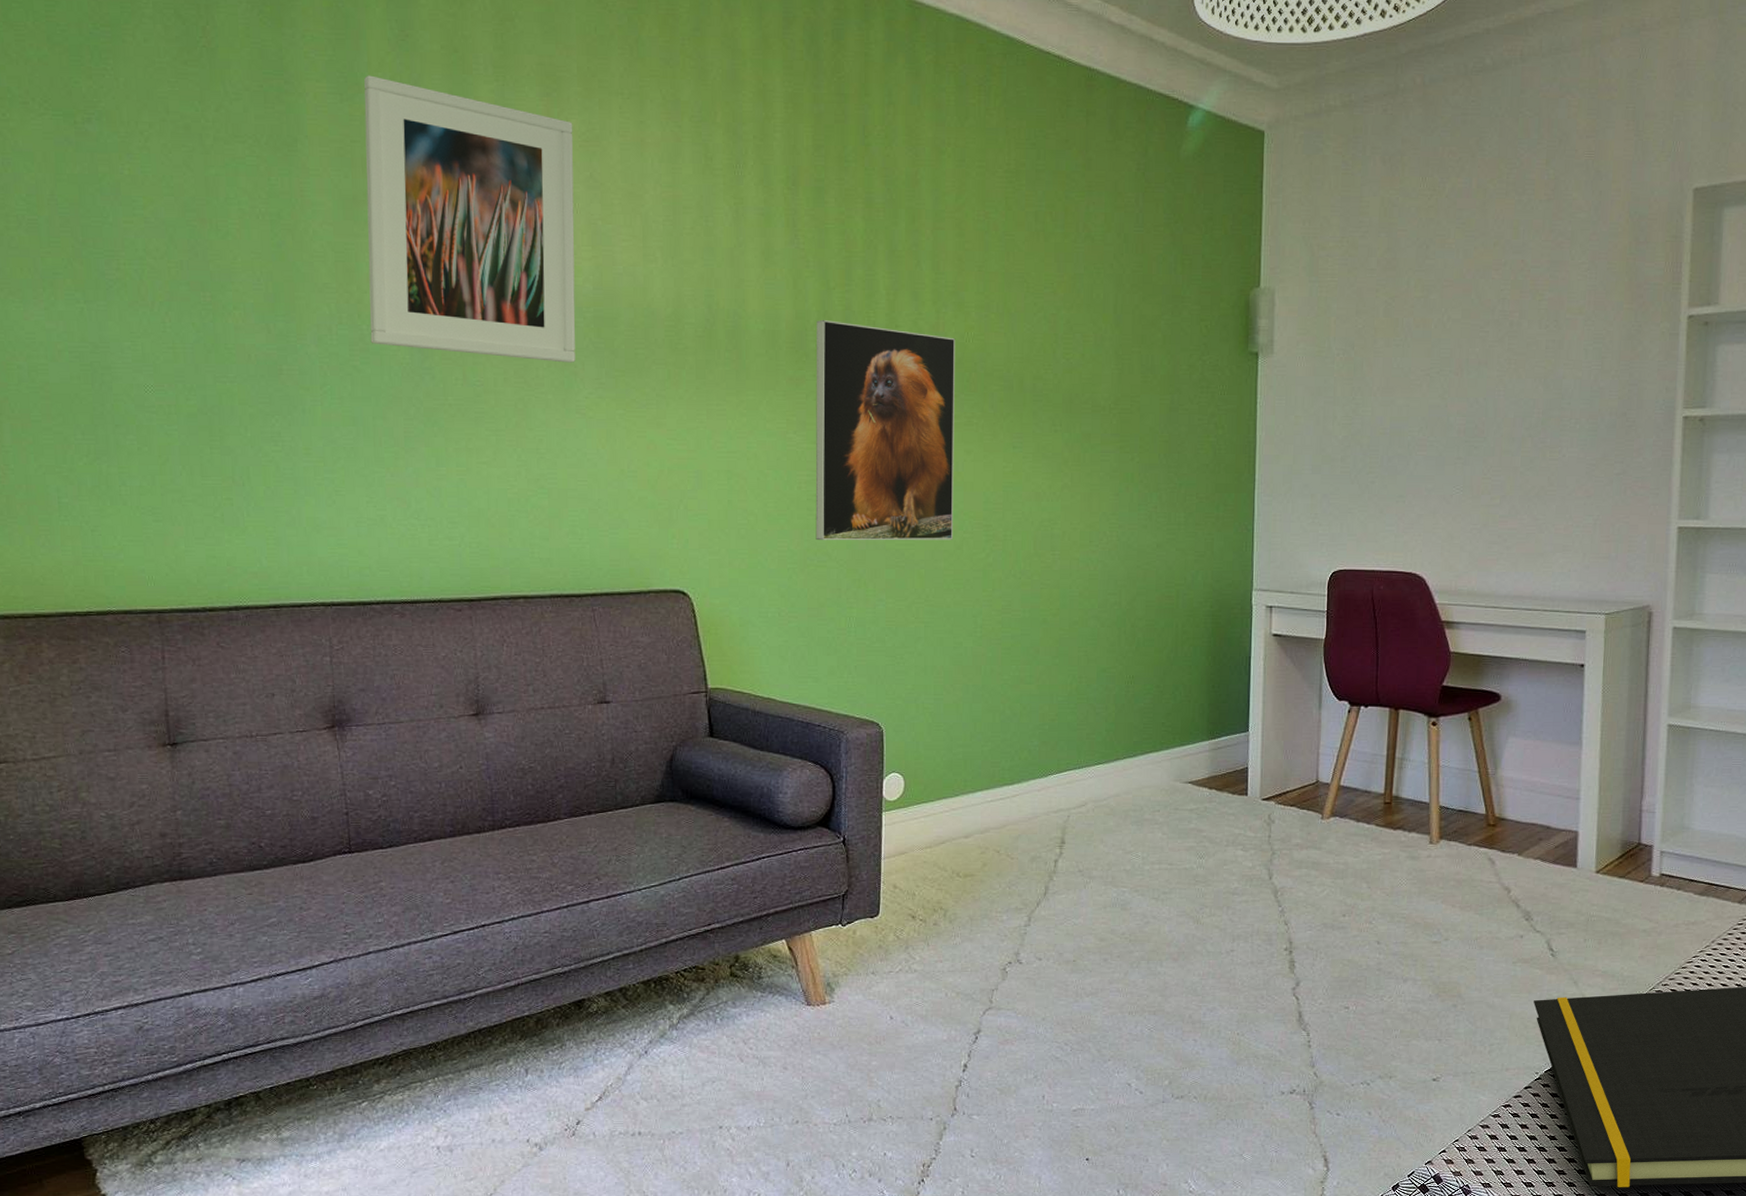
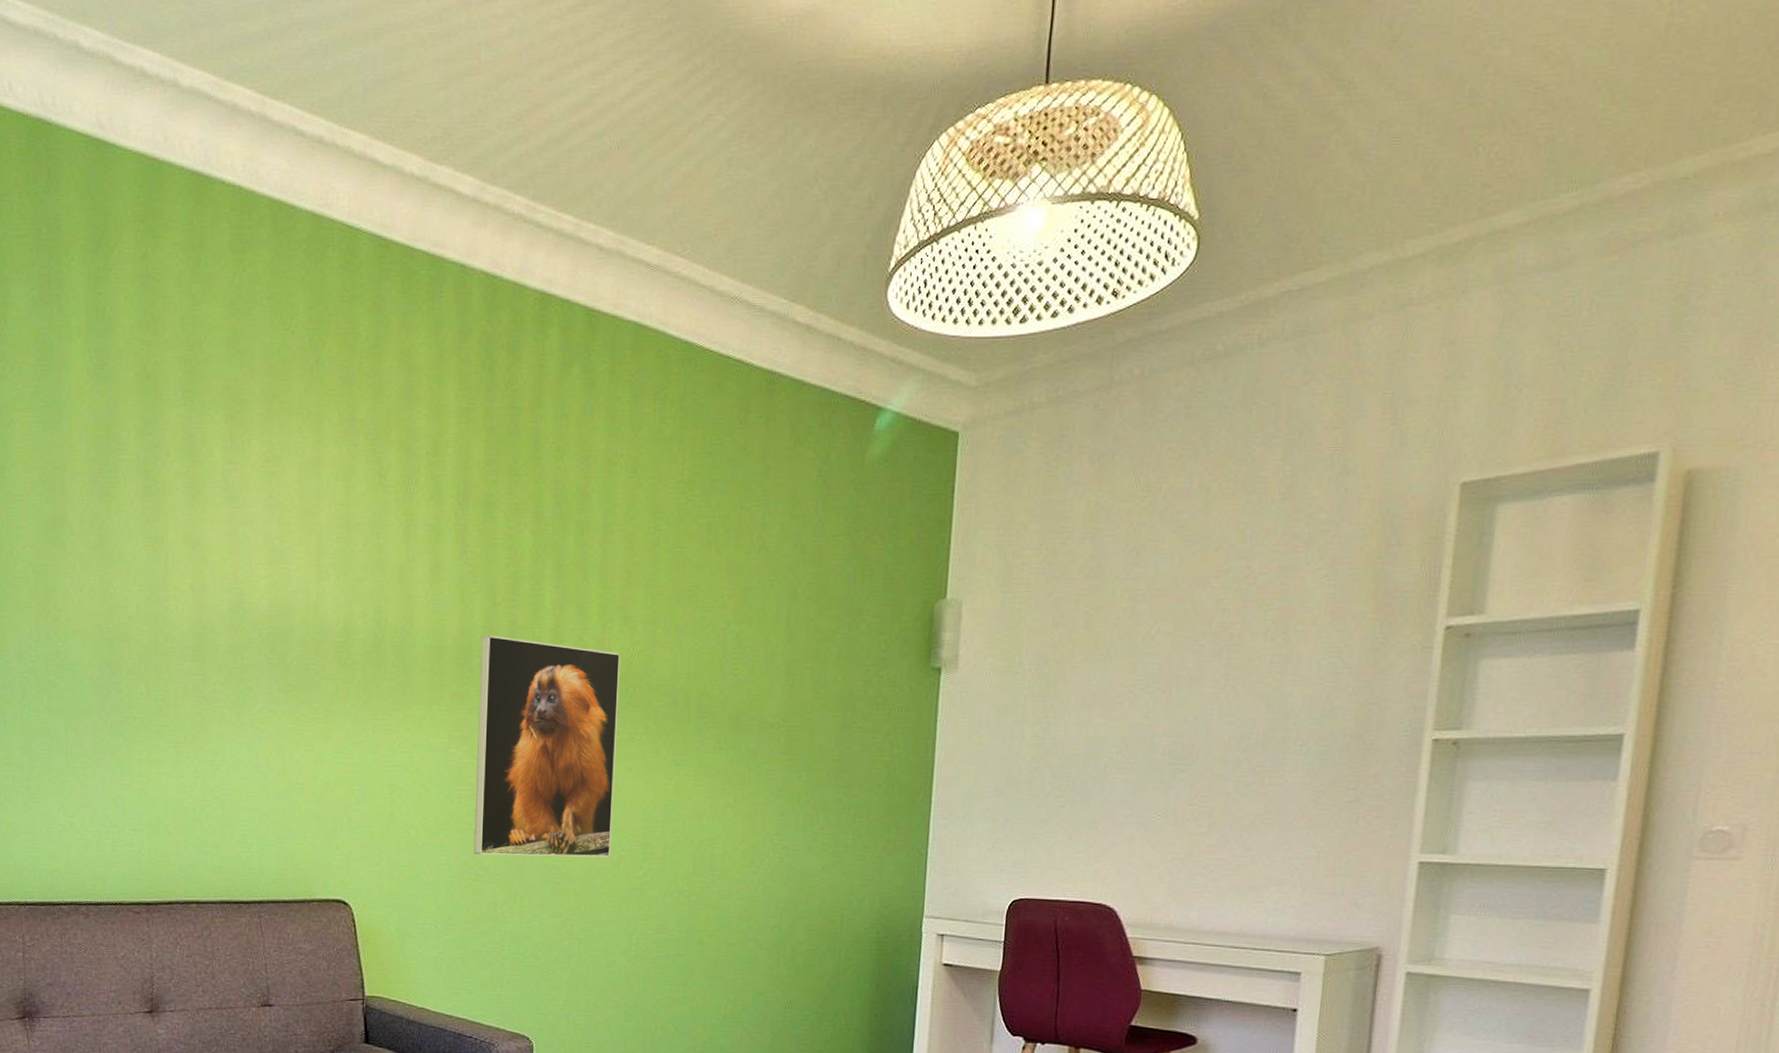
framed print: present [364,75,576,363] -> none [64,404,254,678]

